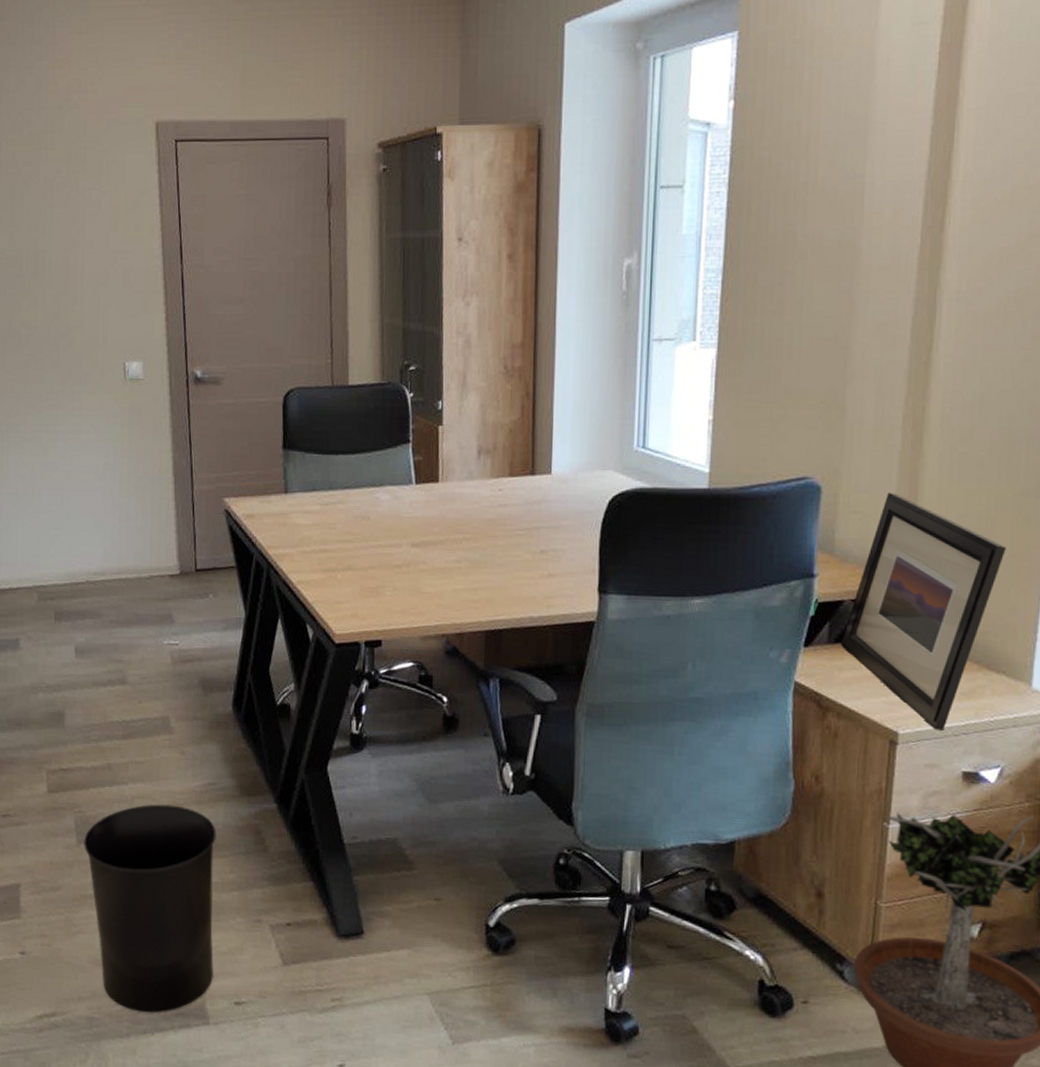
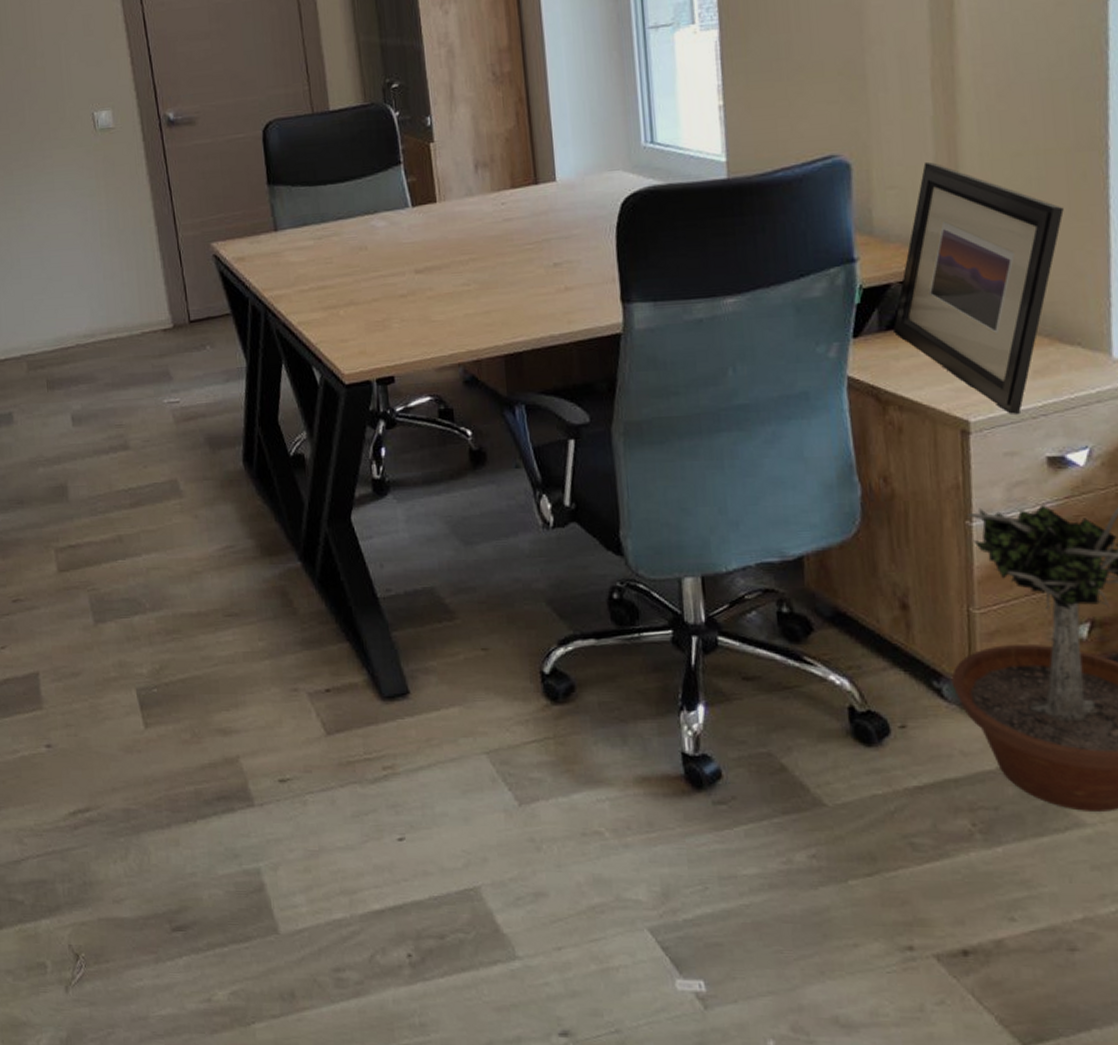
waste bin: present [84,803,217,1013] -> none [101,572,253,798]

